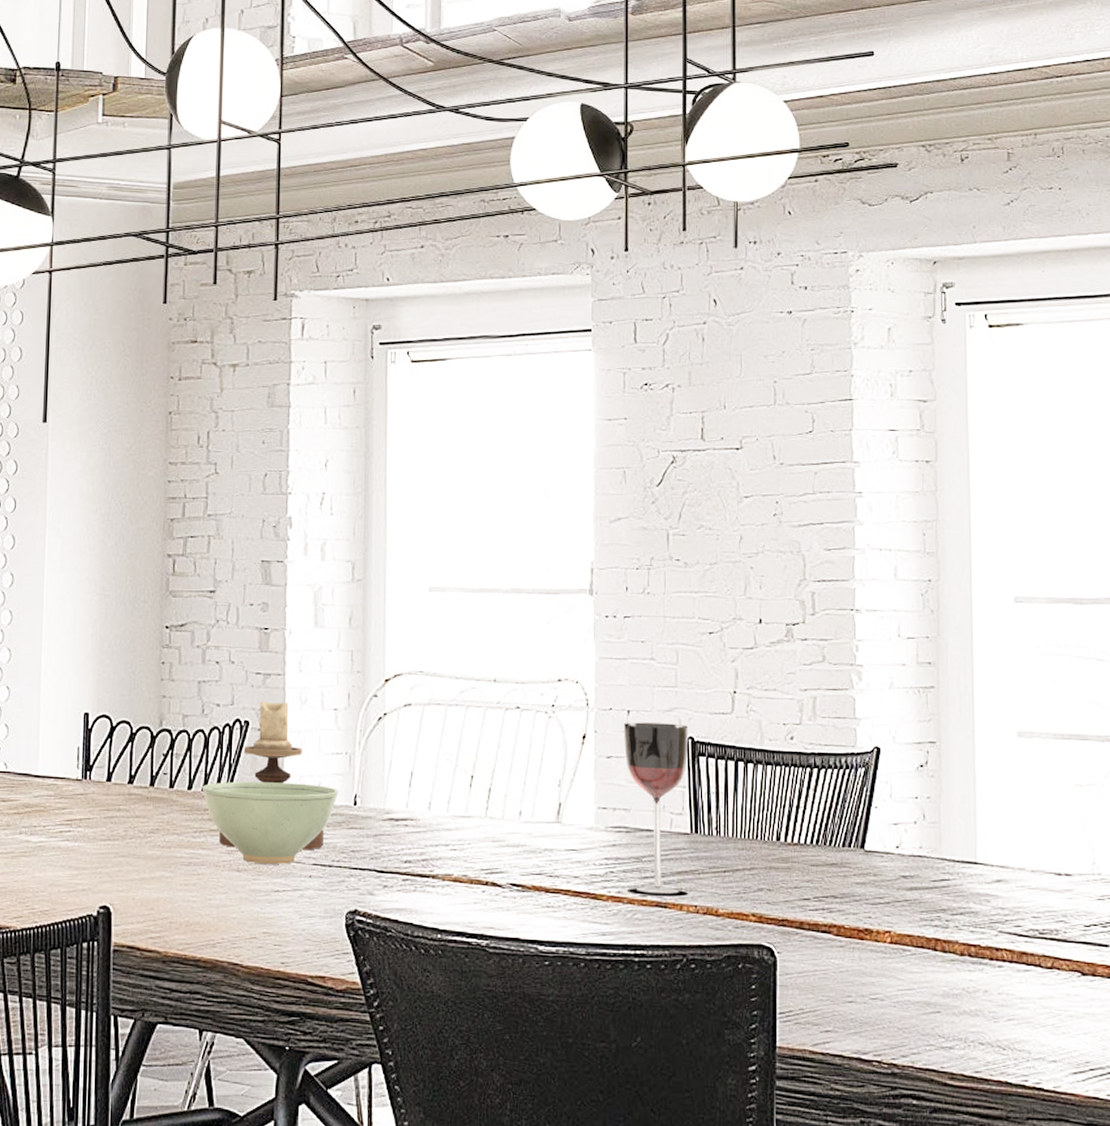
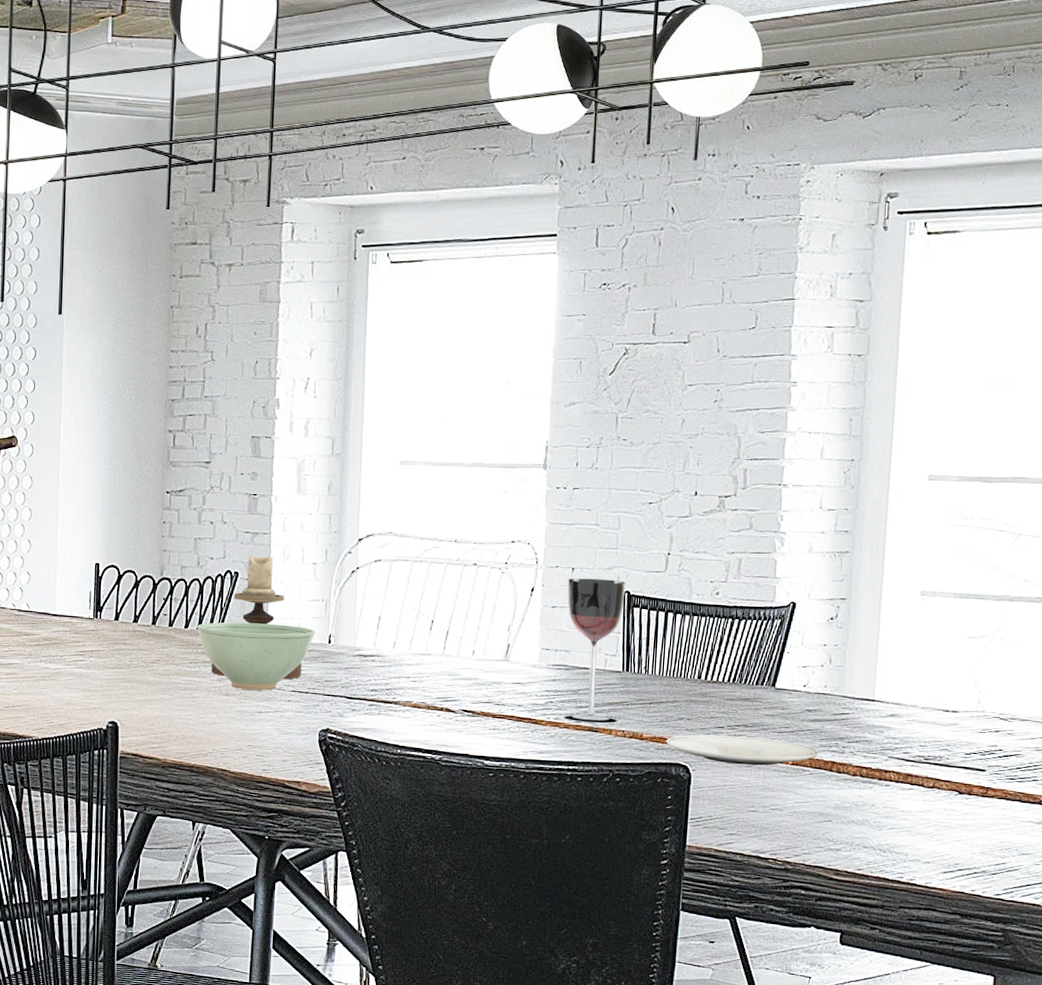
plate: none [746,908,921,945] -> present [666,734,820,766]

